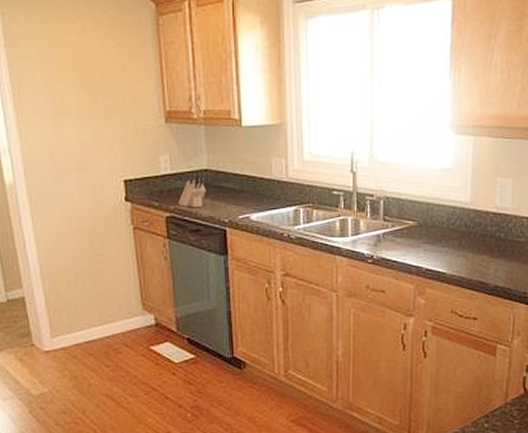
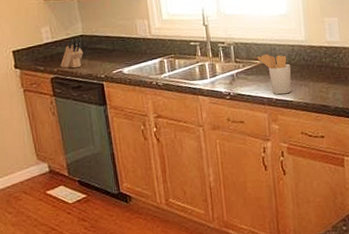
utensil holder: none [410,214,449,264] -> present [257,54,292,95]

